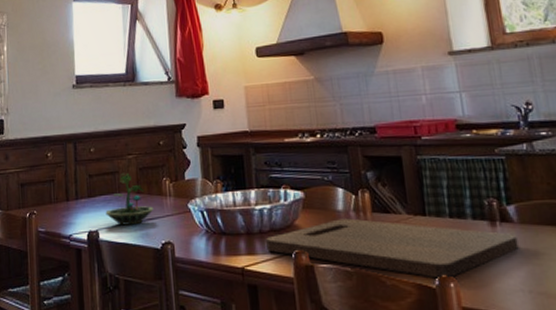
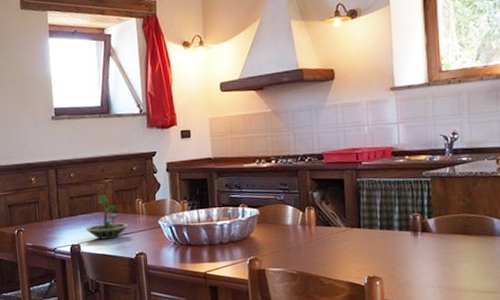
cutting board: present [265,218,519,279] -> none [225,231,434,278]

